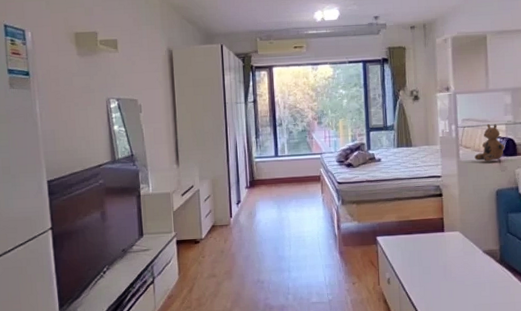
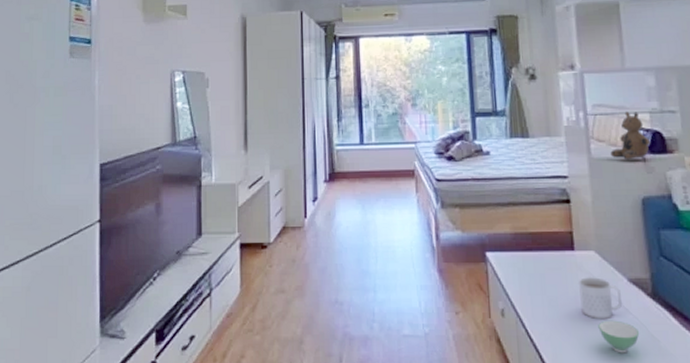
mug: none [446,250,478,281] -> present [578,276,623,319]
bowl: none [459,281,490,304] -> present [598,320,640,353]

